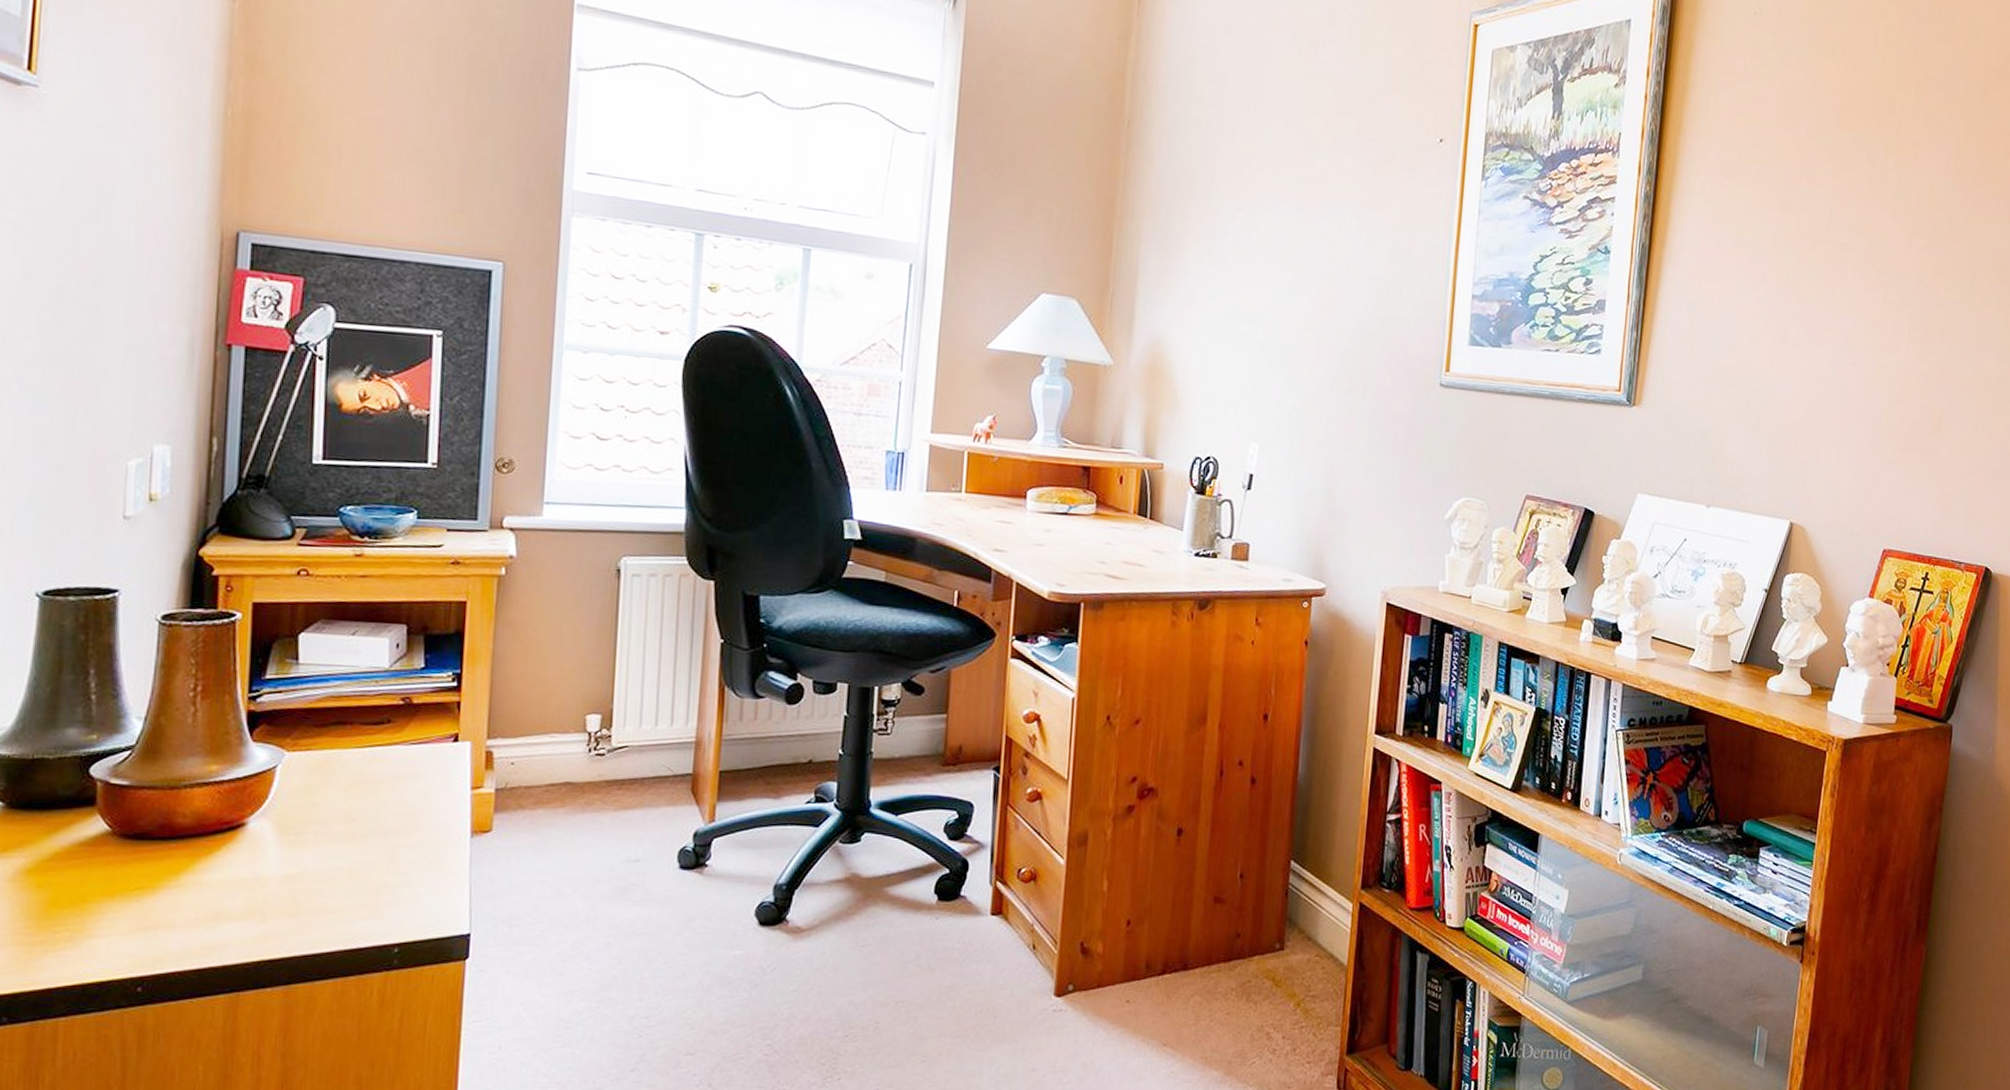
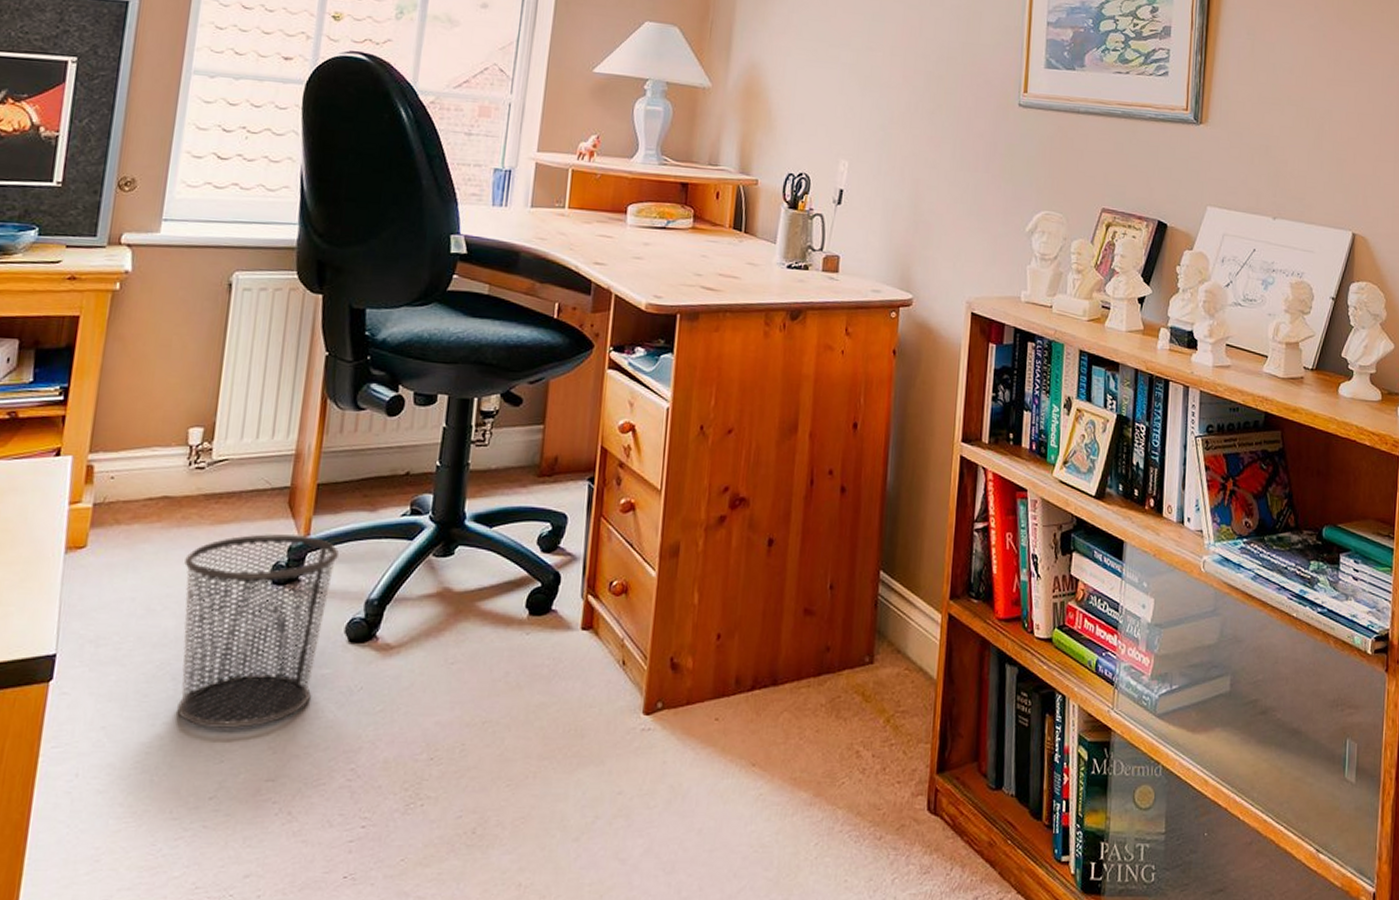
waste bin: none [591,820,745,1007] -> present [177,534,339,730]

